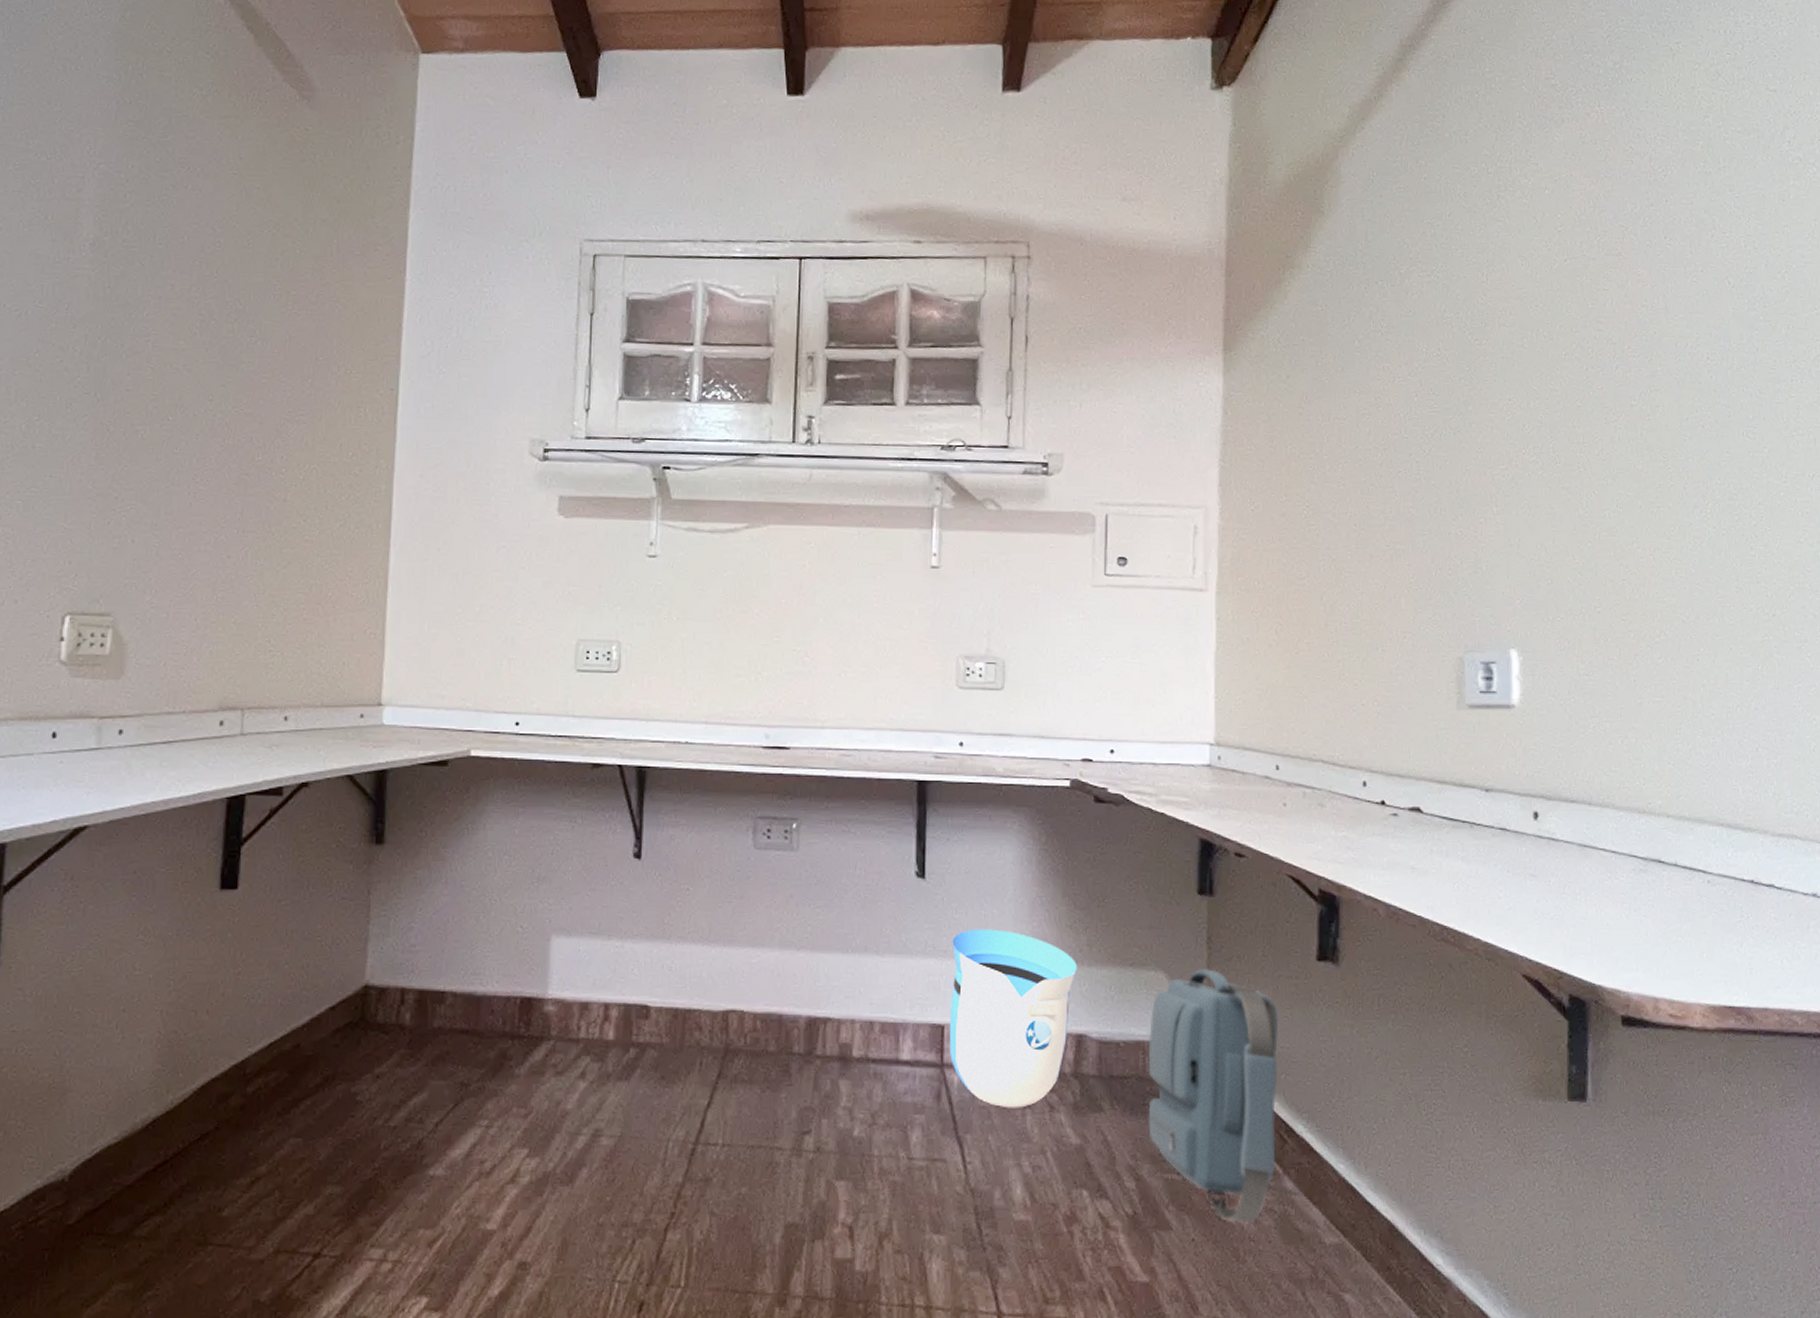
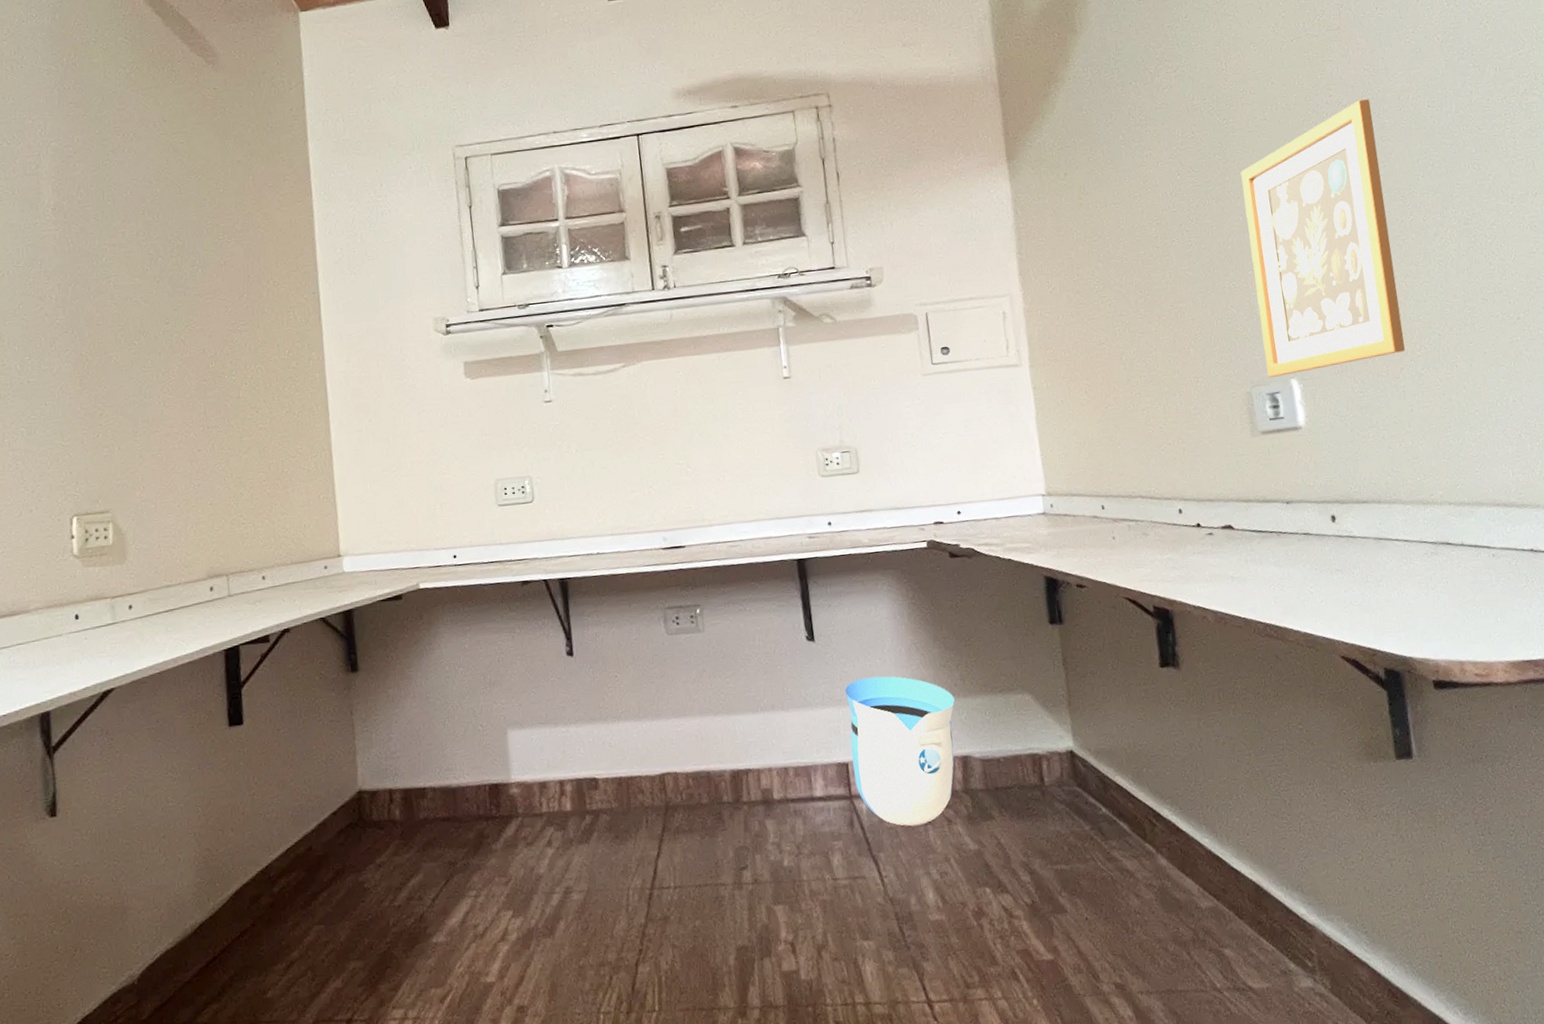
backpack: present [1148,968,1297,1224] -> none [1023,686,1172,900]
picture frame: none [1484,340,1644,644] -> present [1240,99,1405,377]

